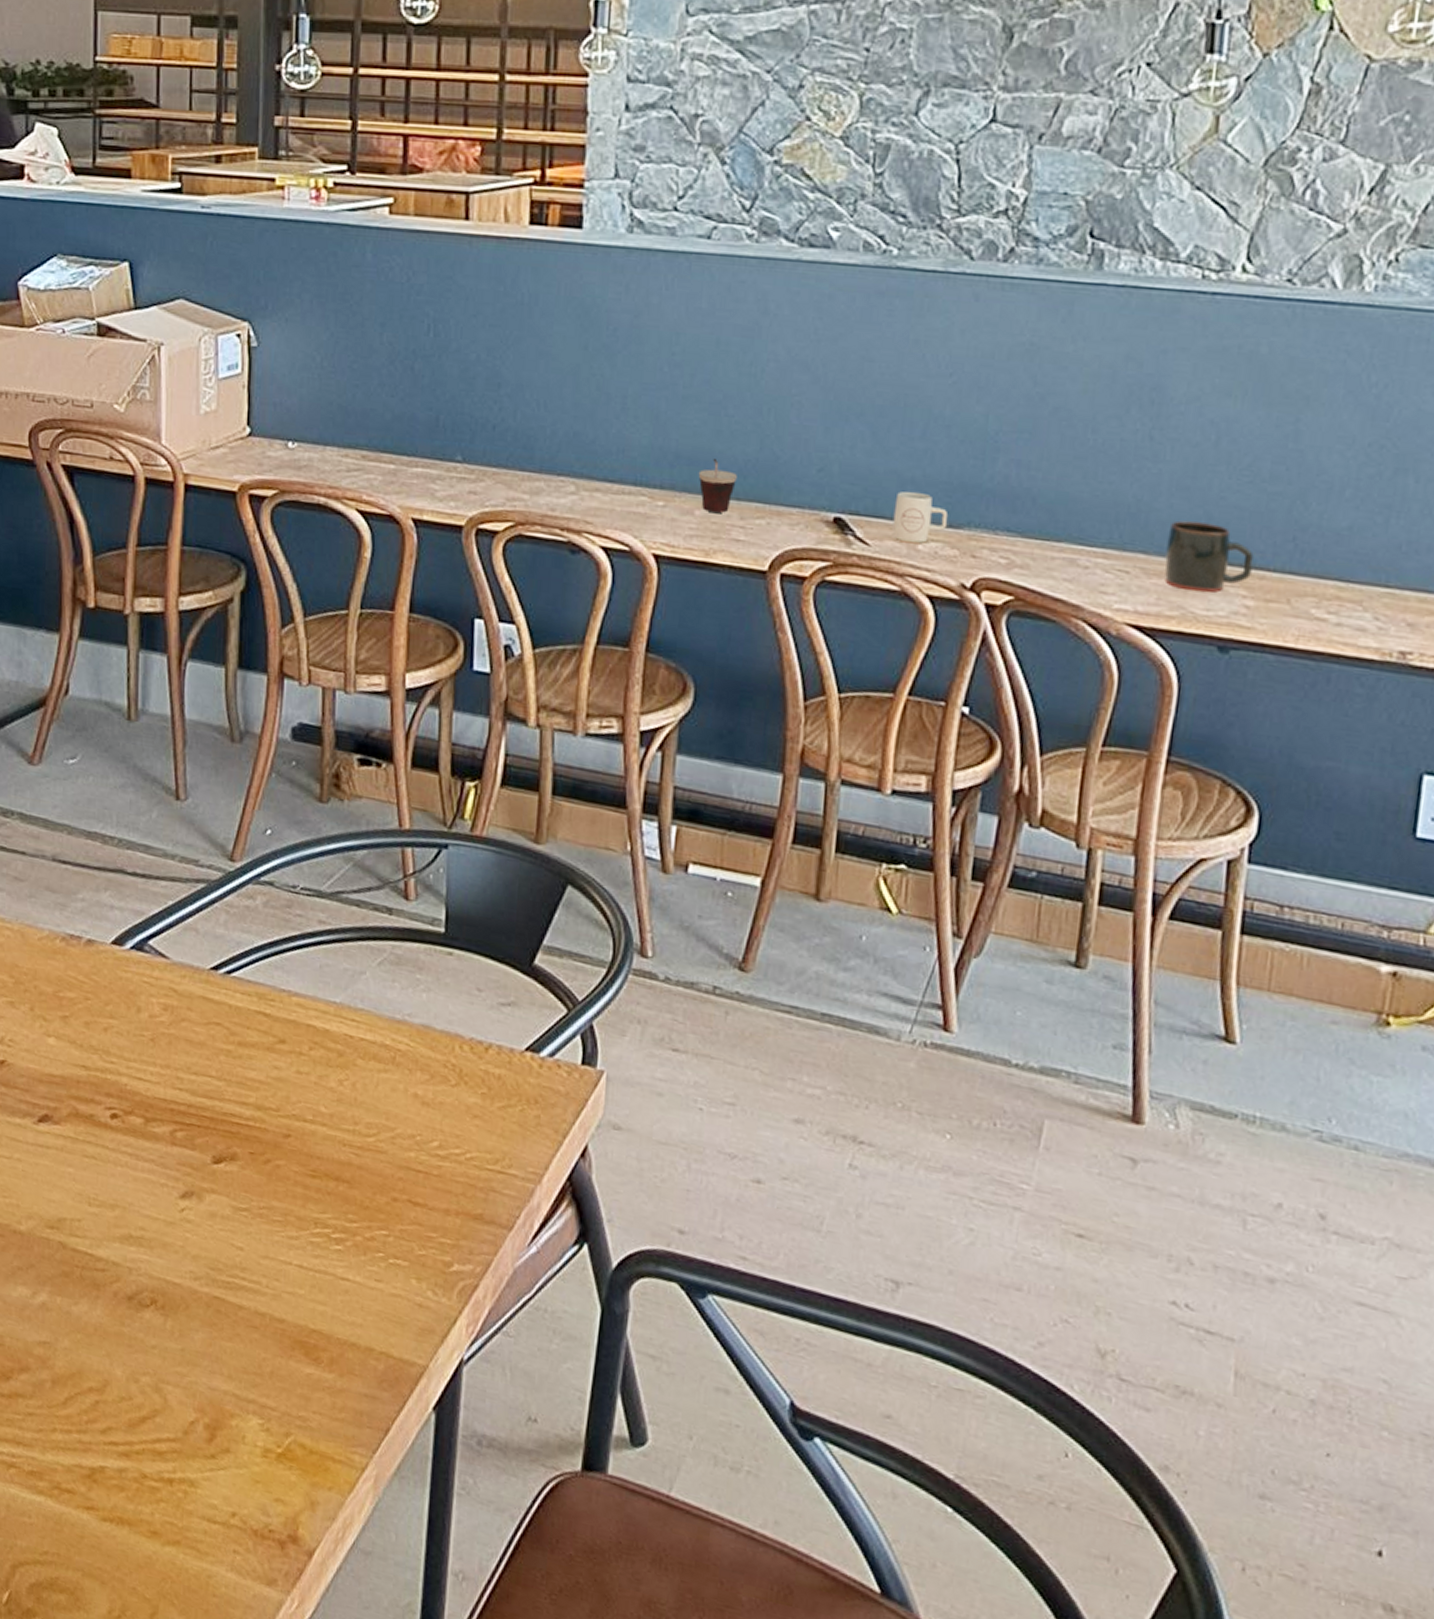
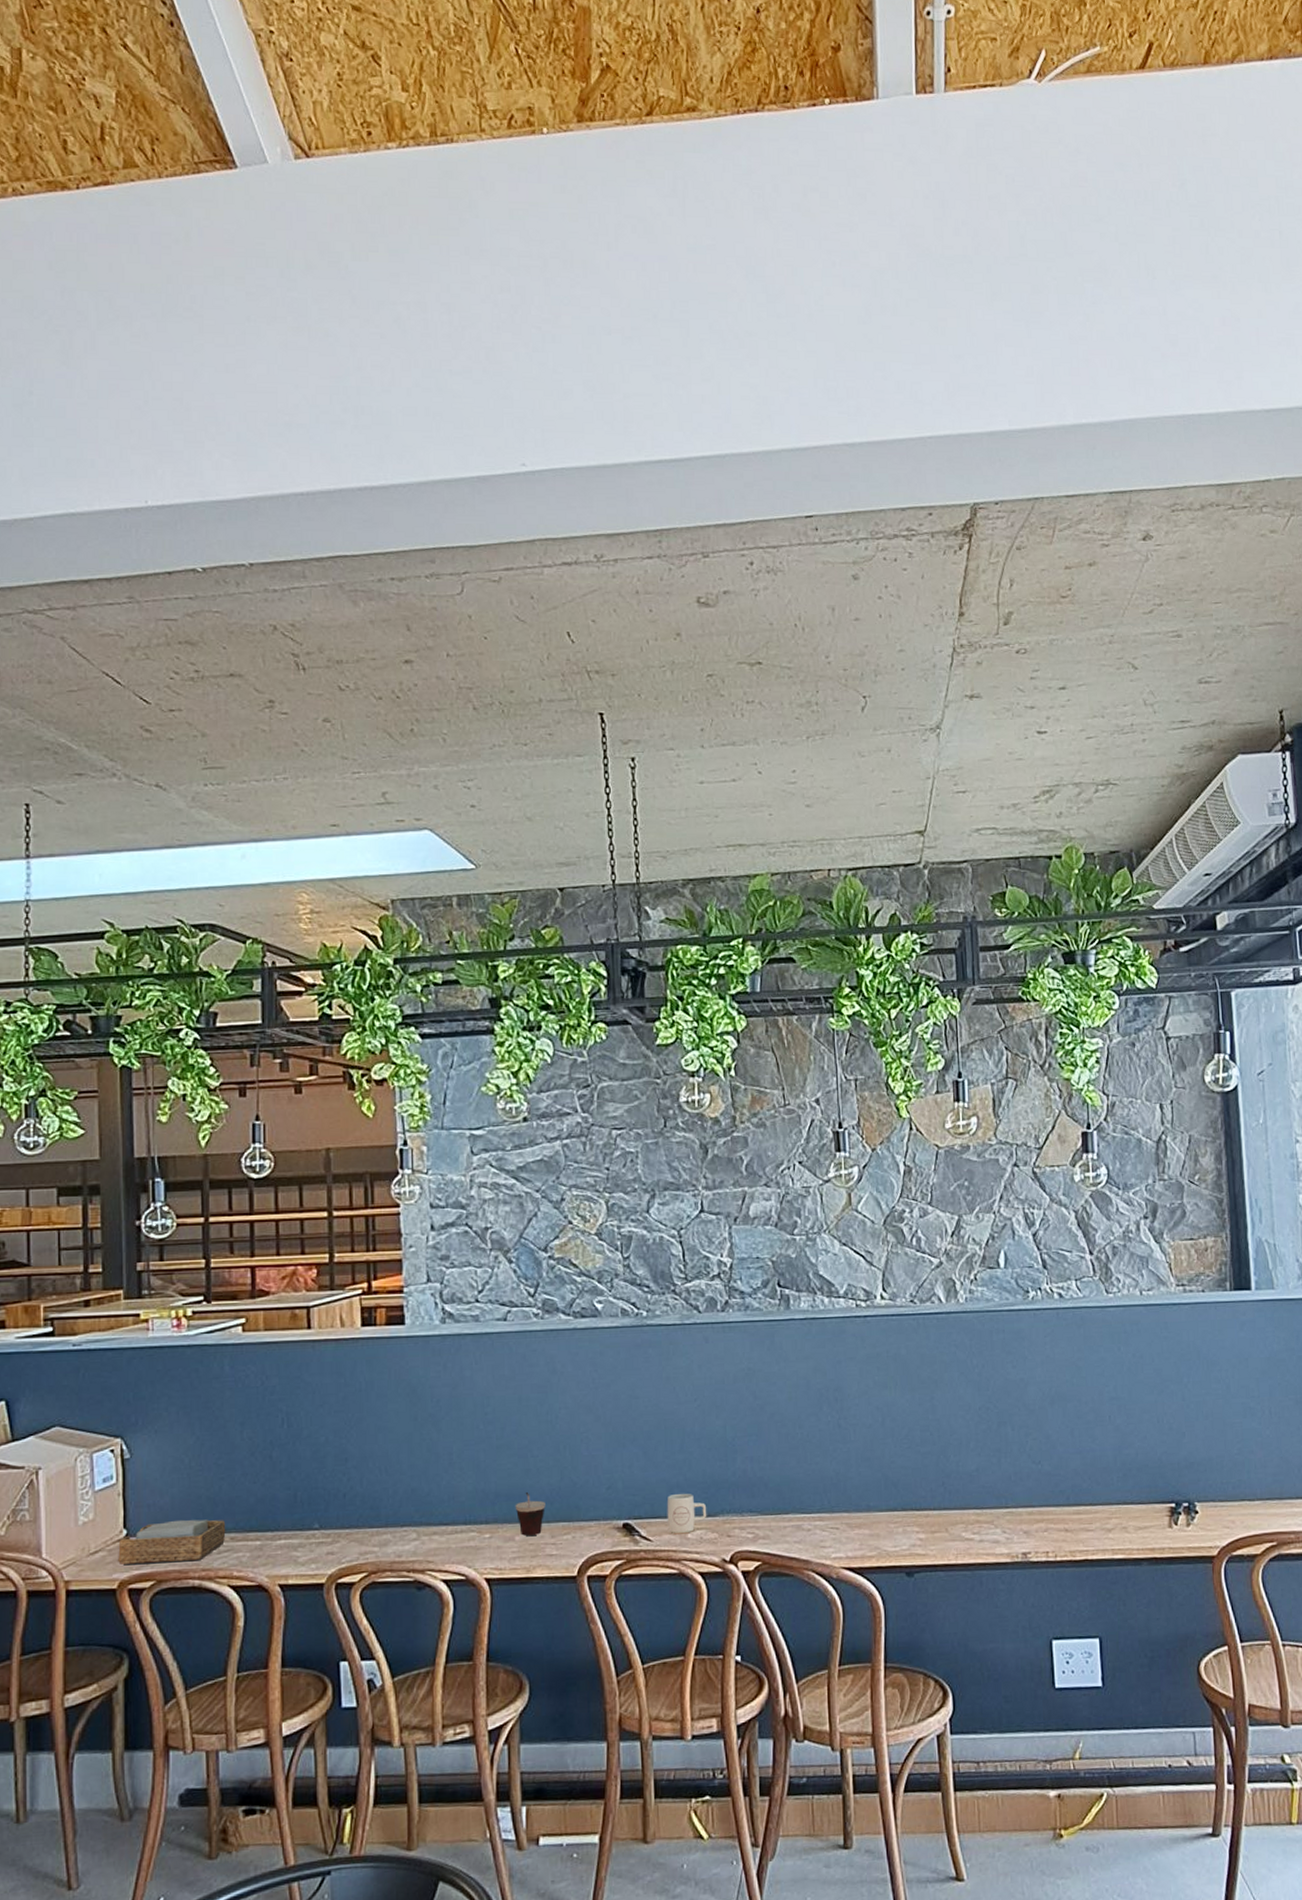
napkin holder: none [240,425,358,476] -> present [118,1519,226,1565]
mug: present [1164,520,1254,593] -> none [860,1482,920,1535]

